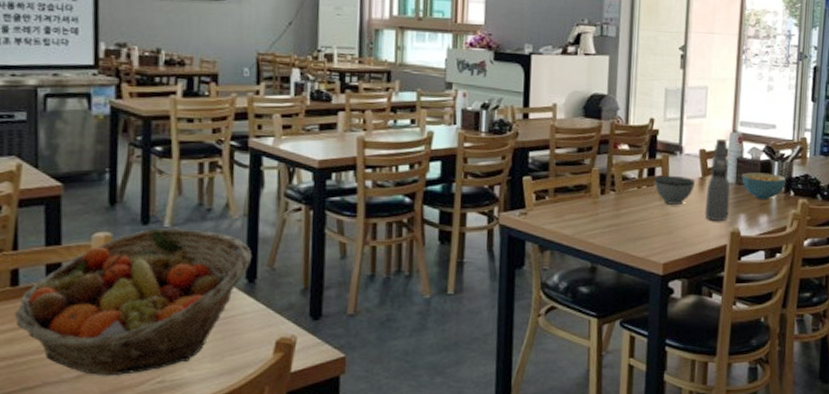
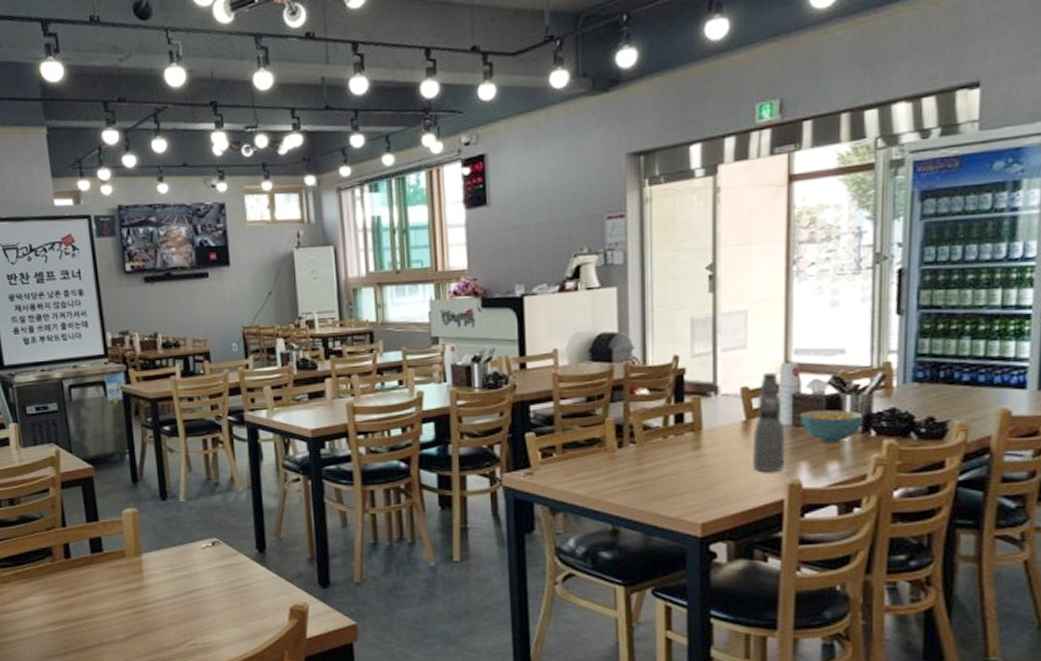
fruit basket: present [15,228,253,376] -> none [71,503,260,639]
bowl: present [654,175,695,205] -> none [684,420,737,455]

